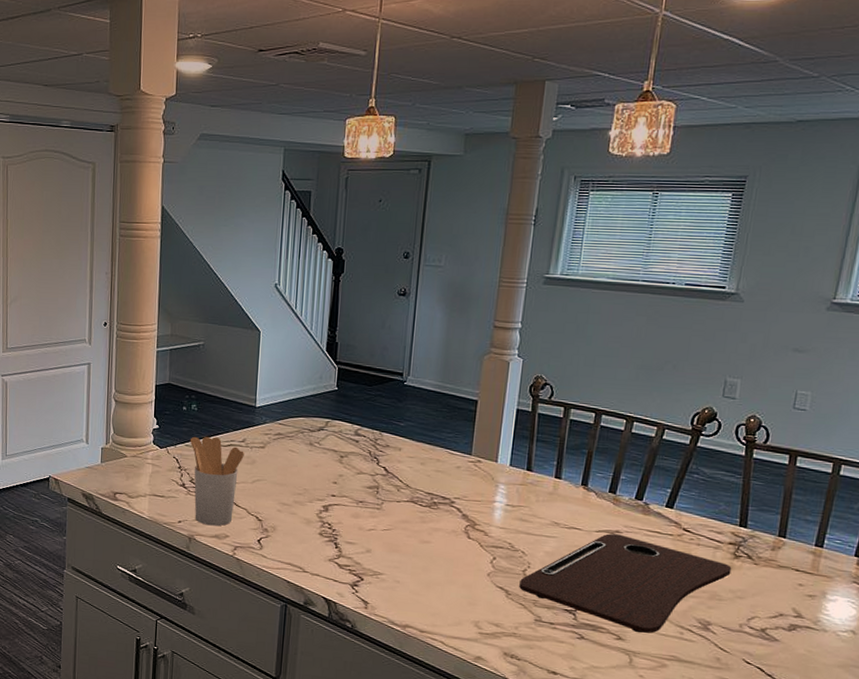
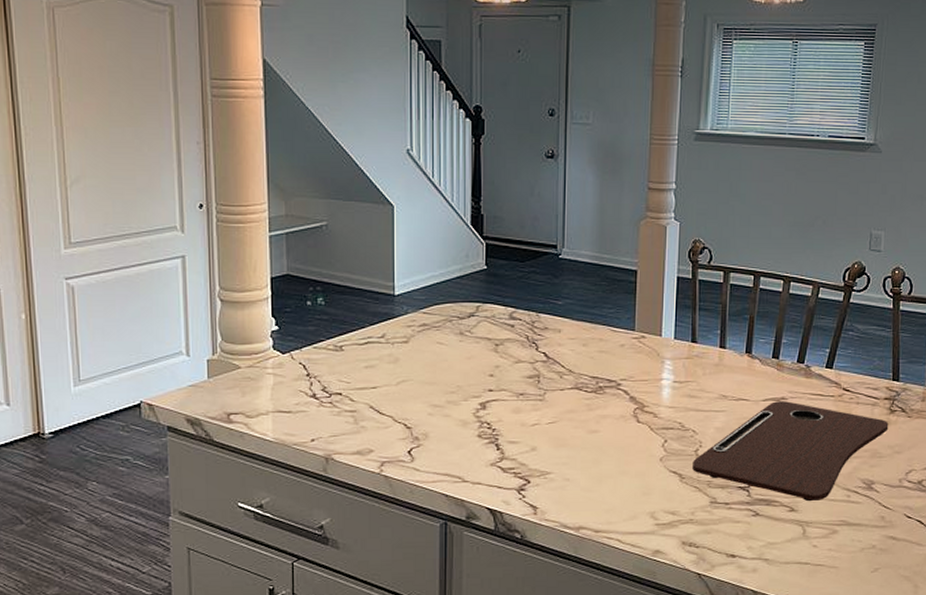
utensil holder: present [189,436,244,526] -> none [318,334,385,441]

